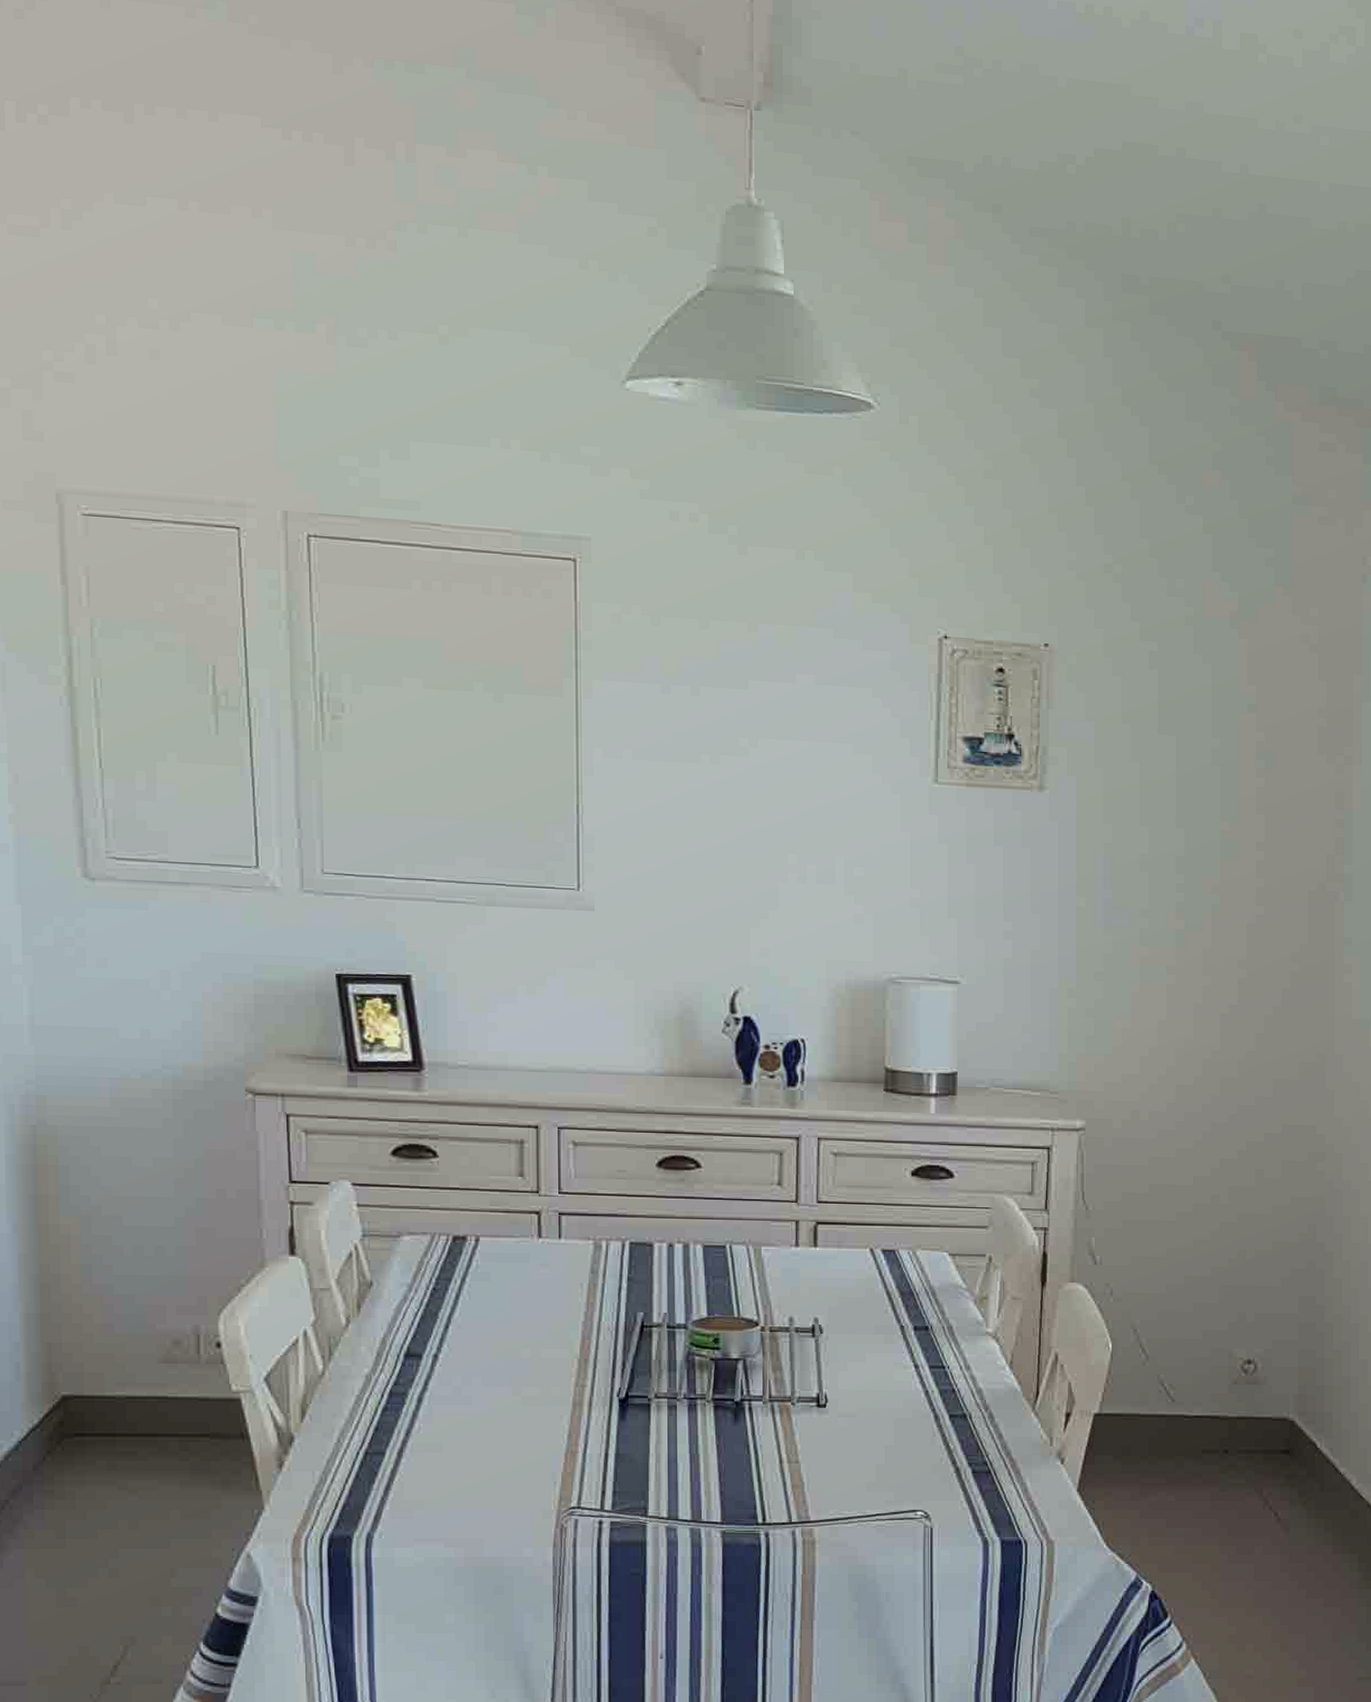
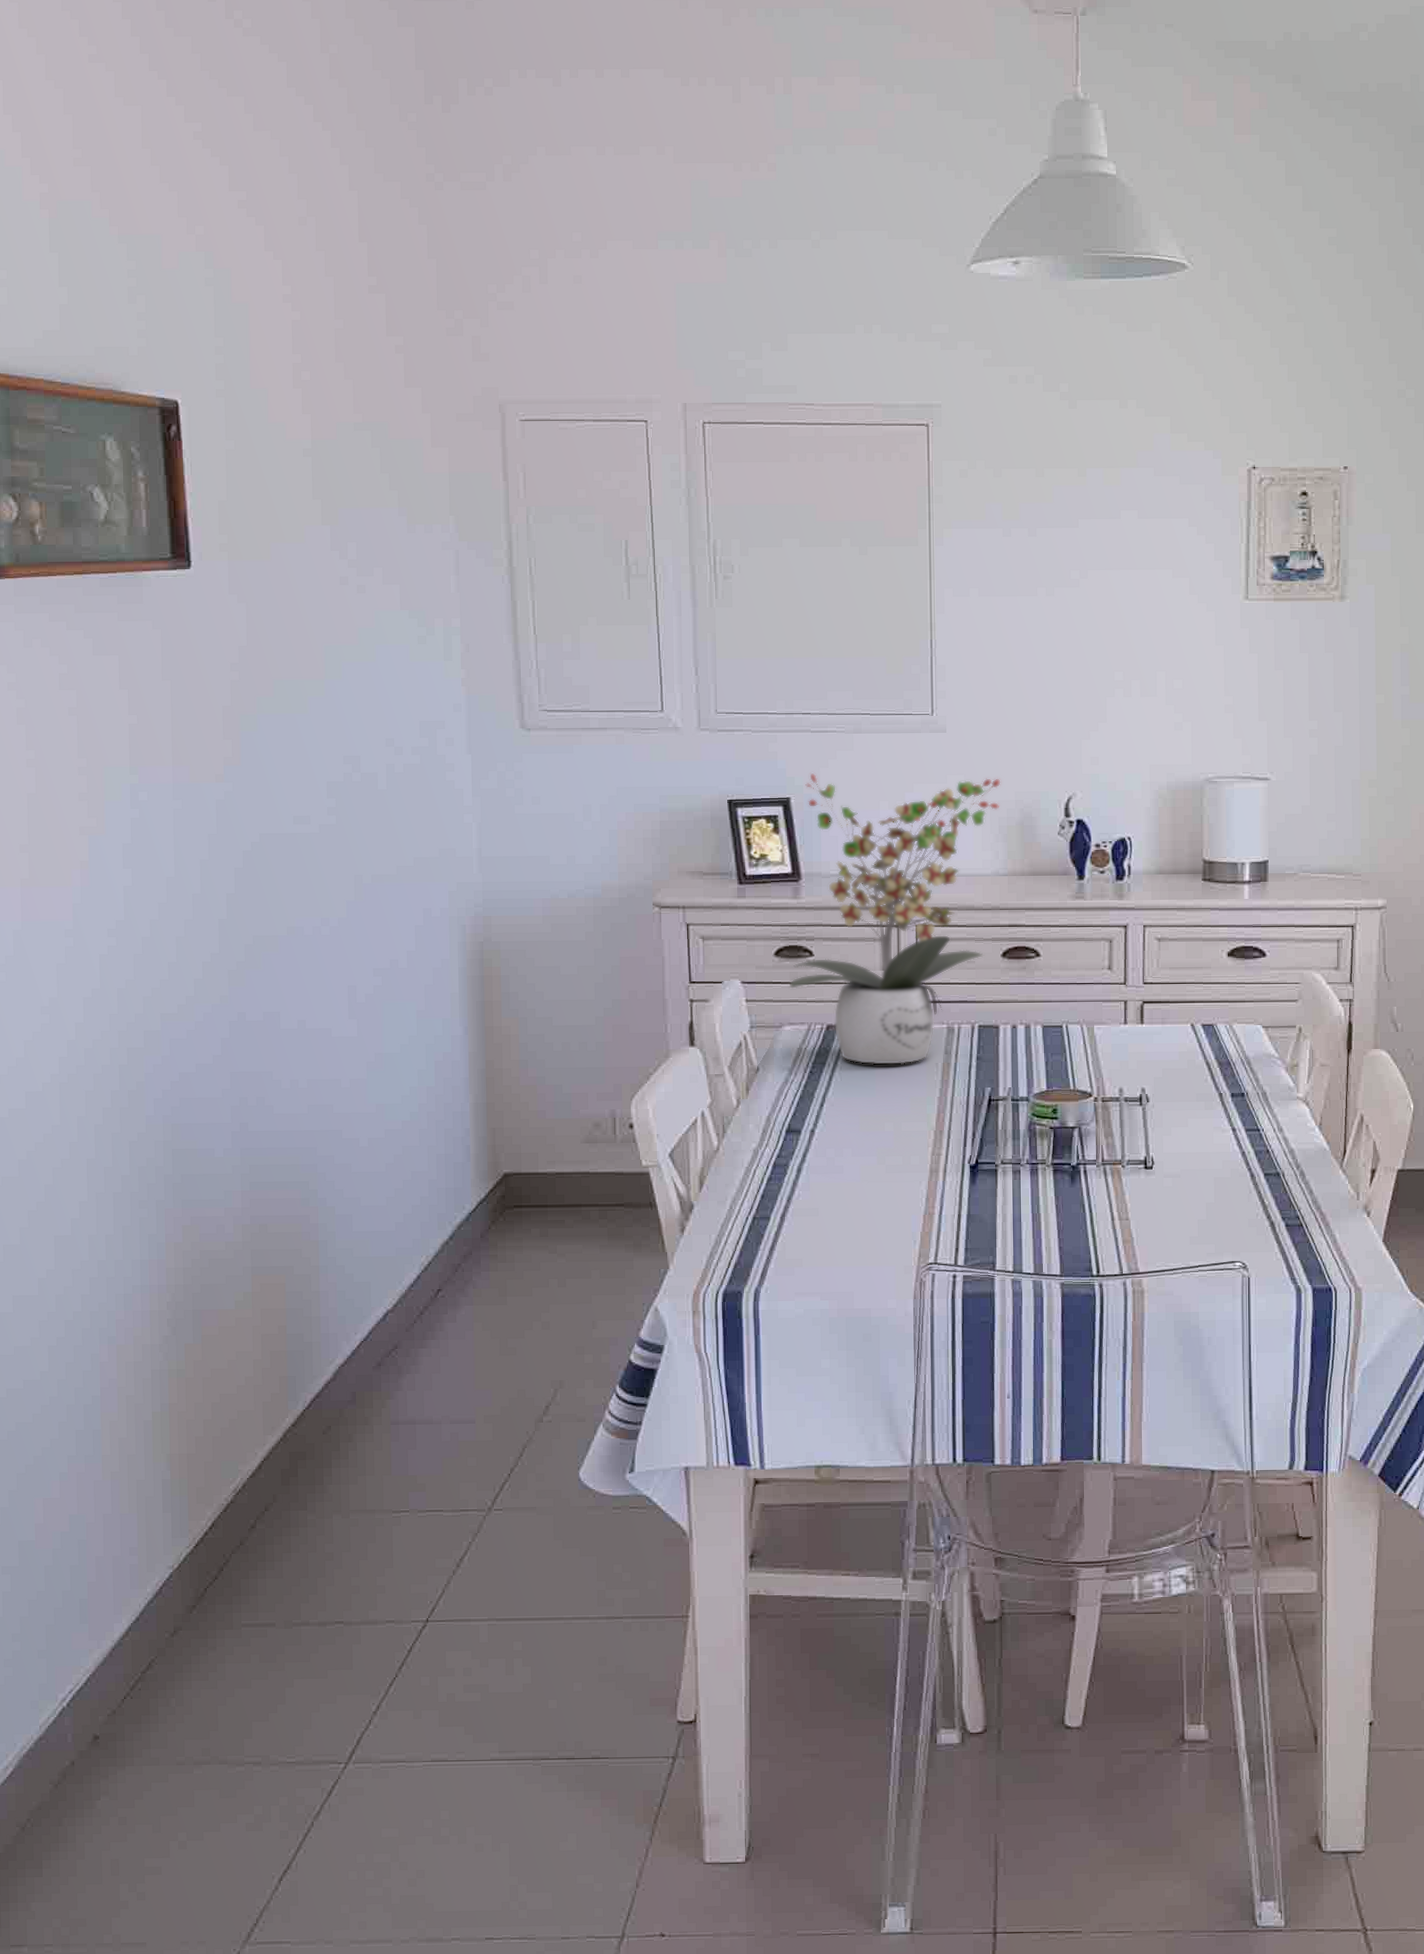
potted plant: none [408,949,657,1284] -> present [788,773,1001,1066]

